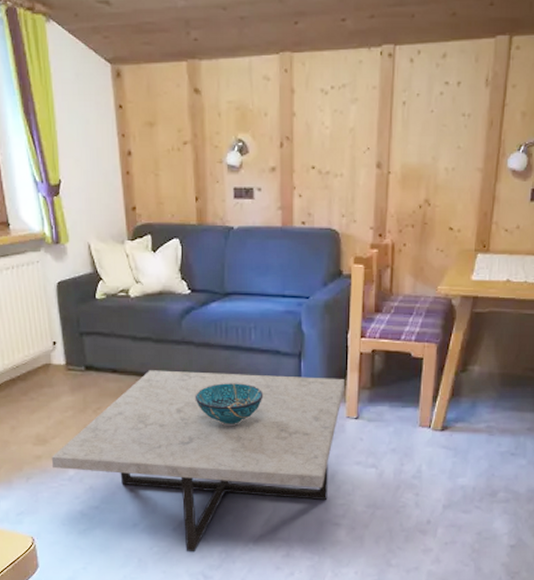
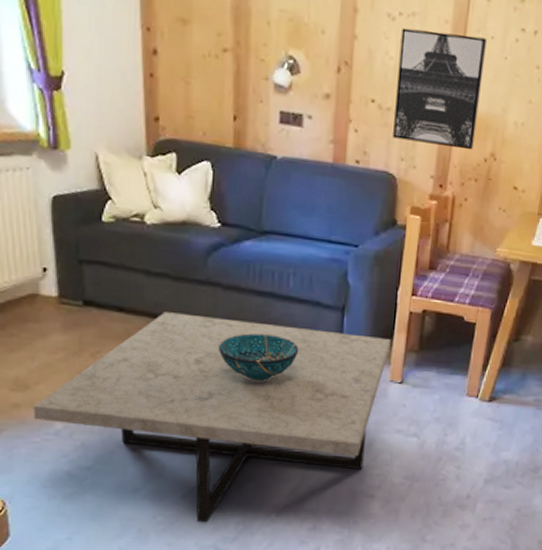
wall art: none [333,96,413,199] -> present [393,27,487,150]

